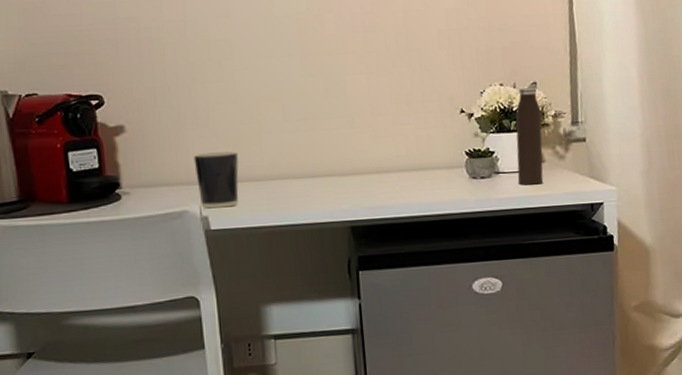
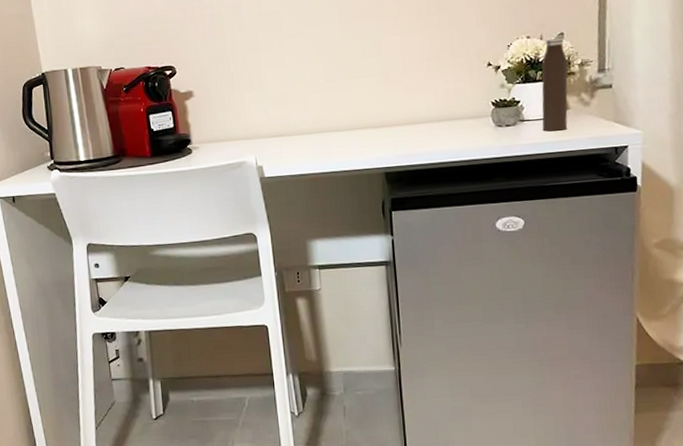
mug: present [193,151,239,209] -> none [249,109,288,159]

